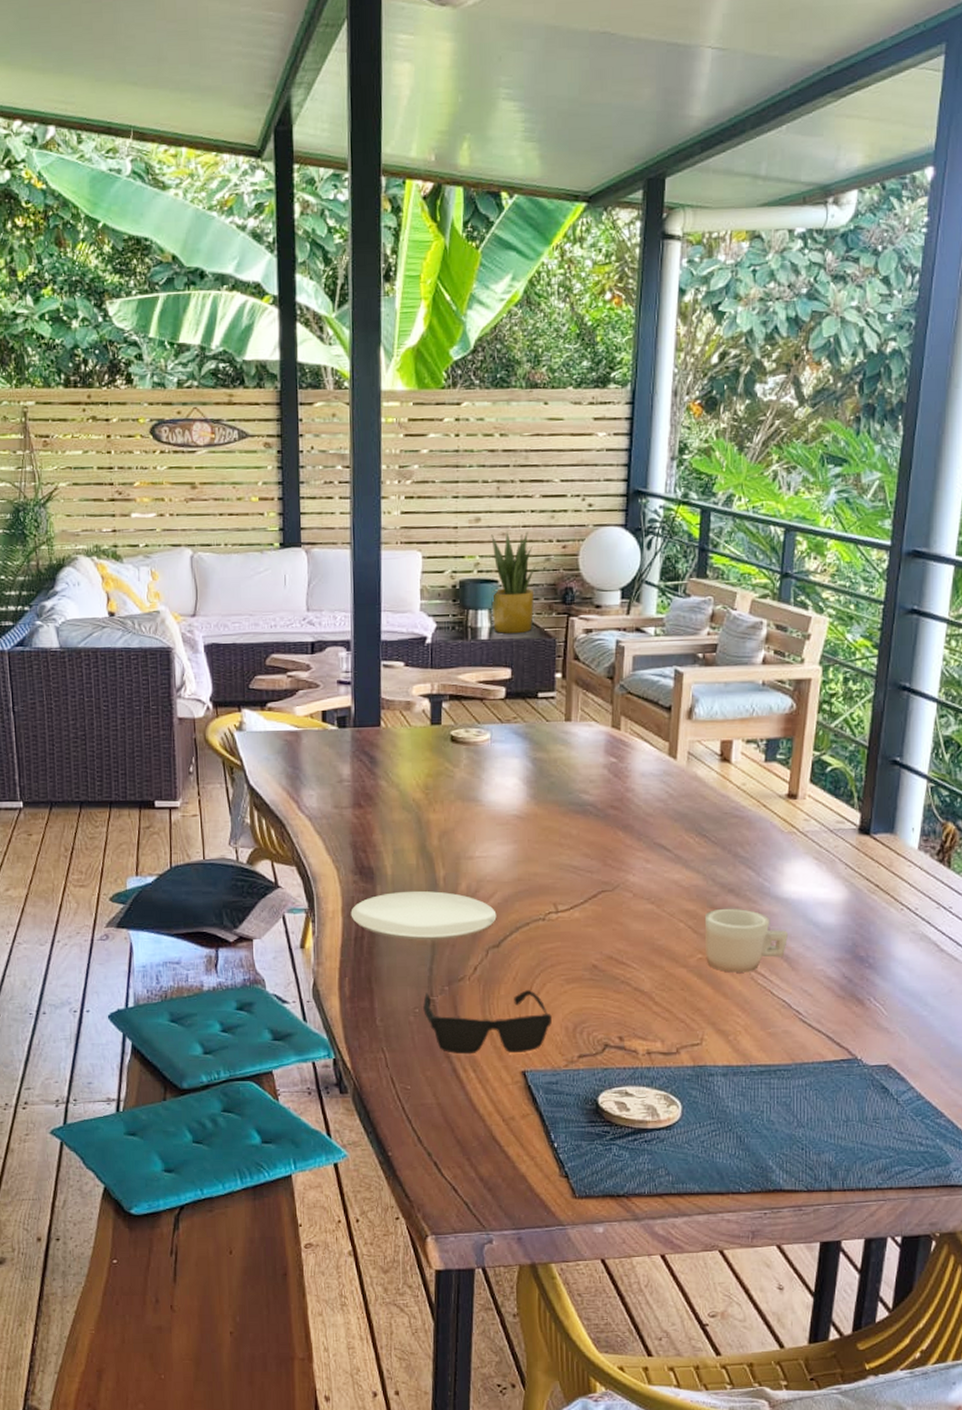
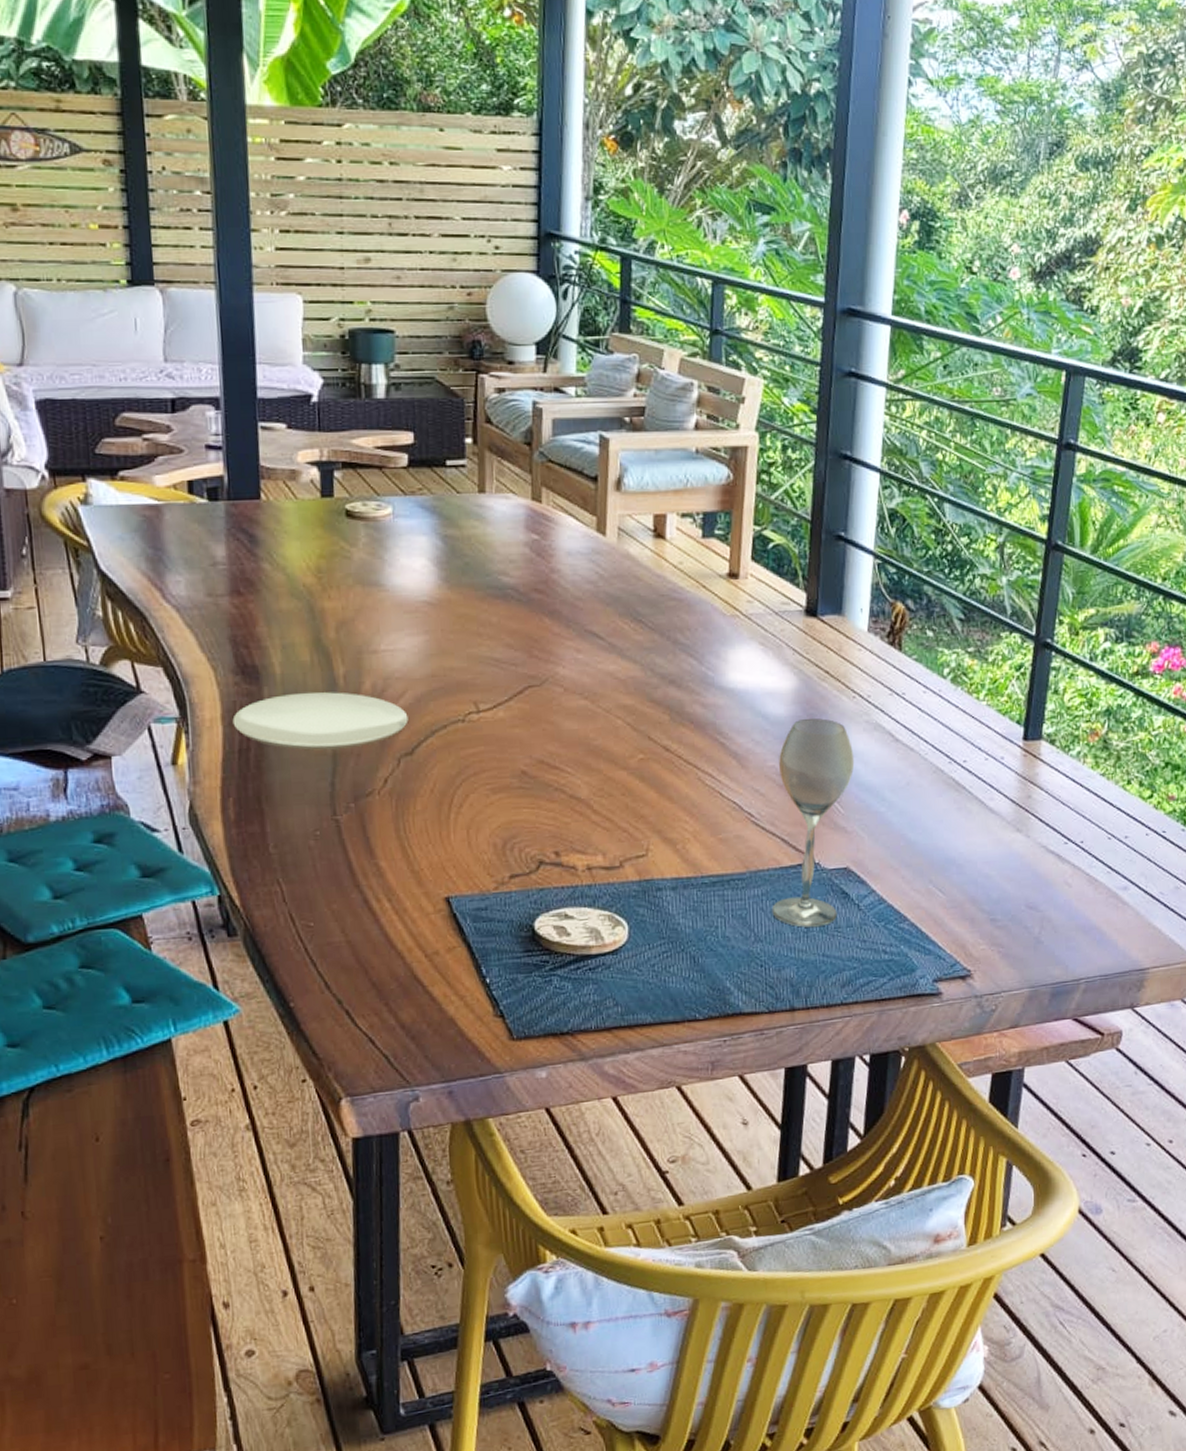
sunglasses: present [423,990,552,1055] -> none [325,803,478,882]
planter: present [491,531,538,634] -> none [384,274,440,392]
cup: present [704,908,788,973] -> none [644,701,736,774]
wineglass: none [814,927,900,1118] -> present [772,718,855,928]

